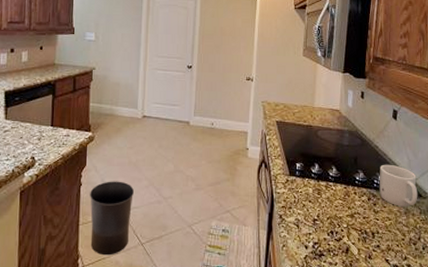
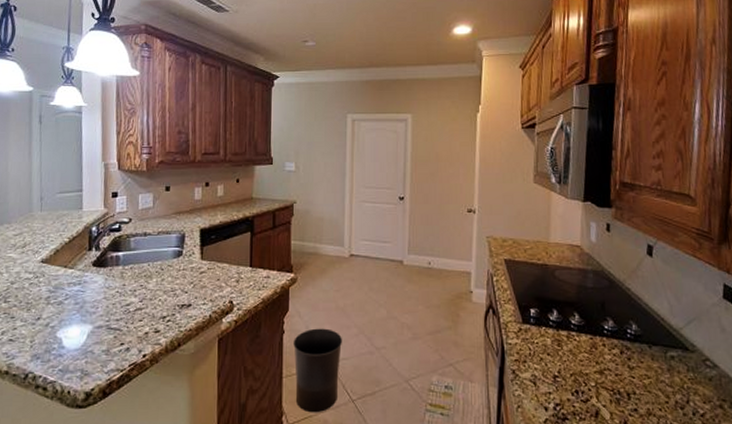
mug: present [379,164,418,208] -> none [633,310,684,364]

